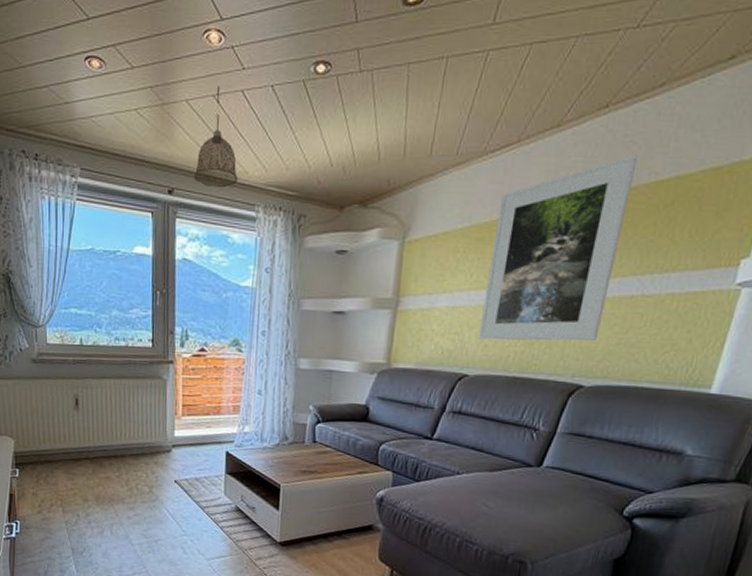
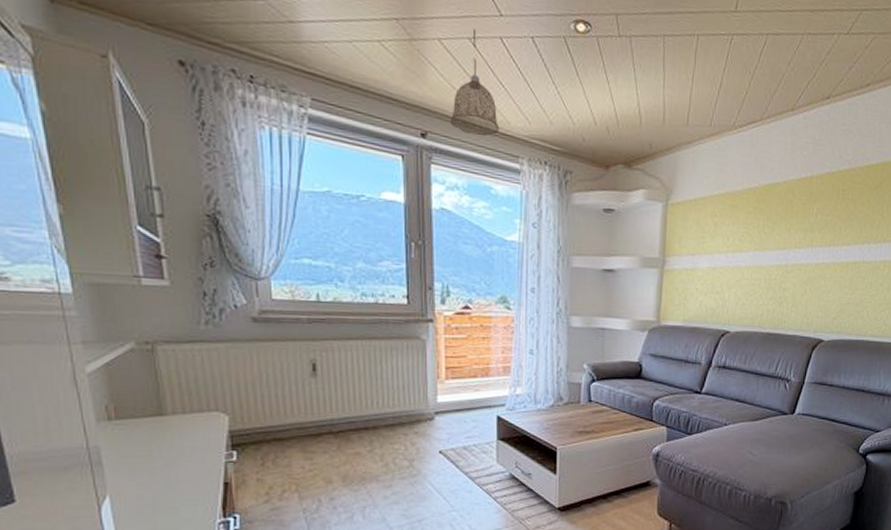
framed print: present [478,155,639,341] -> none [736,141,854,301]

